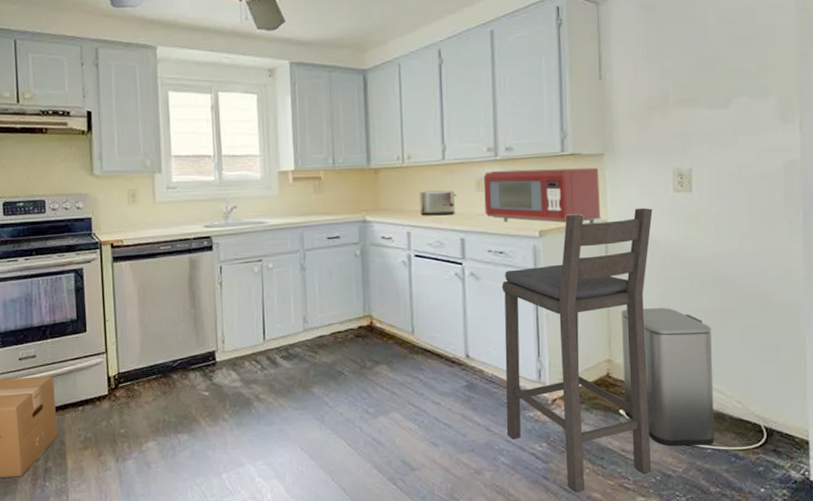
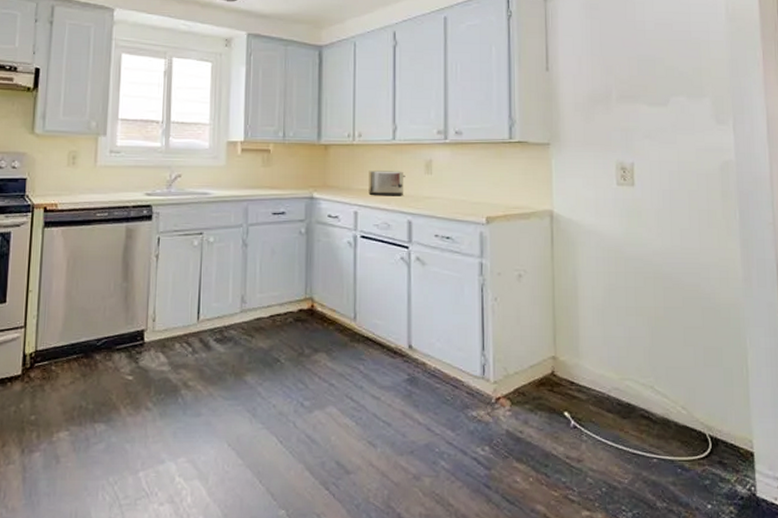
microwave: present [484,167,601,224] -> none [433,154,547,213]
bar stool: present [502,207,653,493] -> none [448,199,597,504]
pedal bin: present [618,308,714,446] -> none [563,303,660,454]

